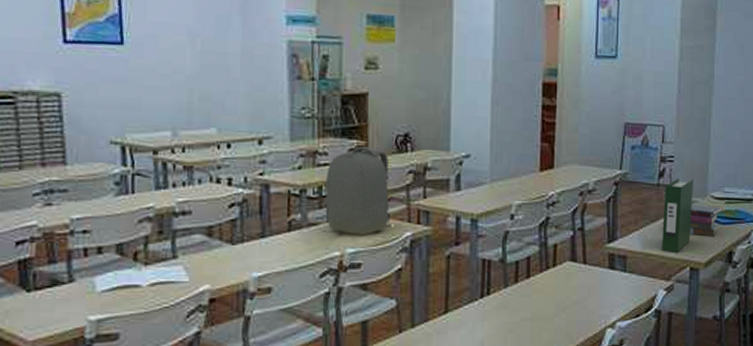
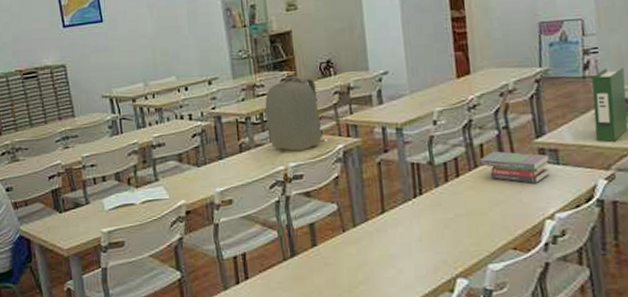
books: none [550,254,617,289] -> present [478,151,549,184]

